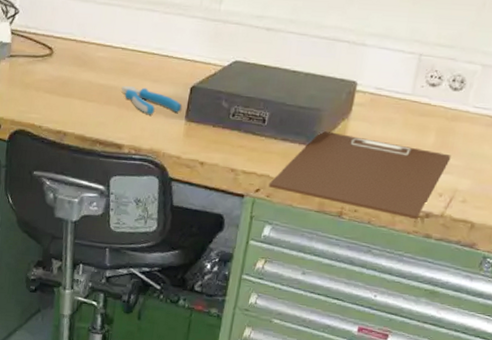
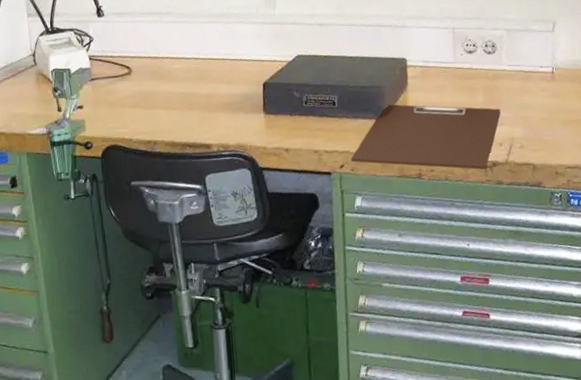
pliers: present [121,85,182,115] -> none [201,90,258,114]

